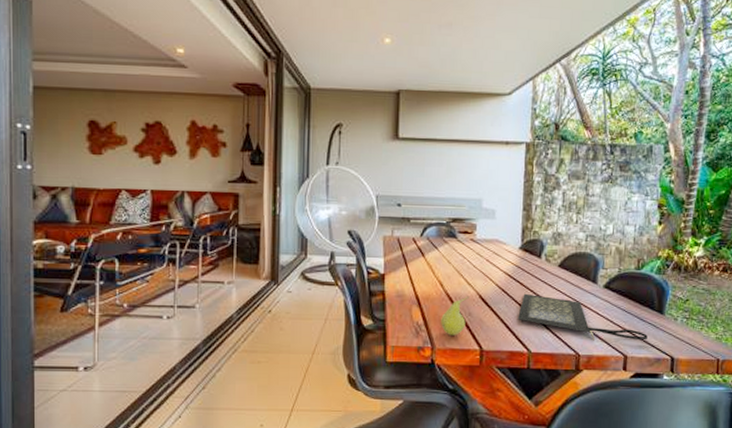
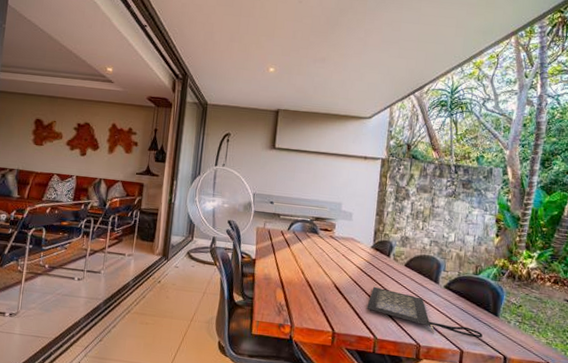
fruit: present [441,296,470,335] -> none [300,284,326,317]

